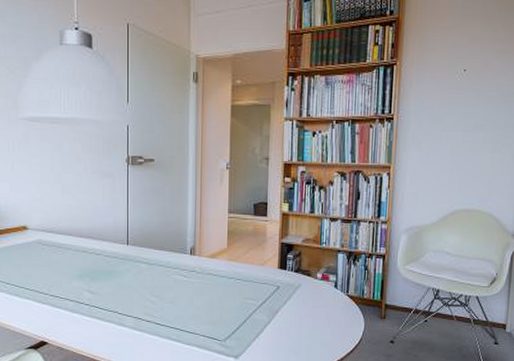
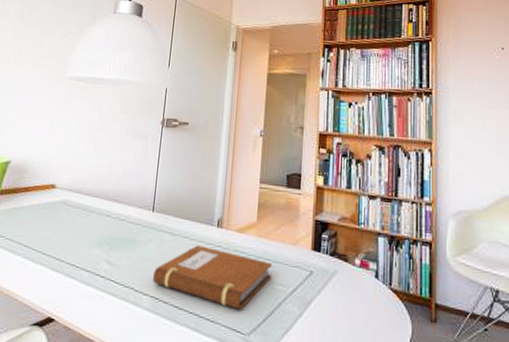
notebook: none [135,271,244,322] -> present [153,245,273,310]

